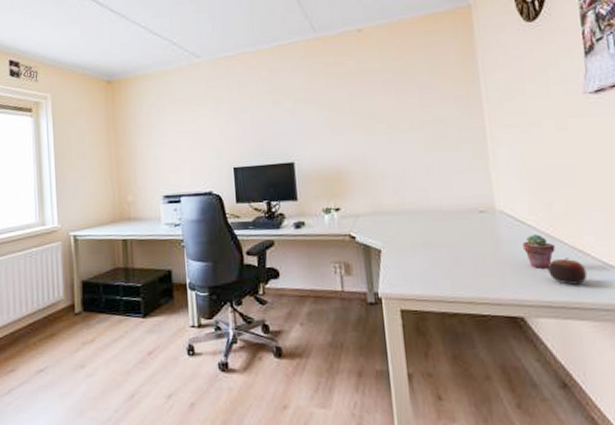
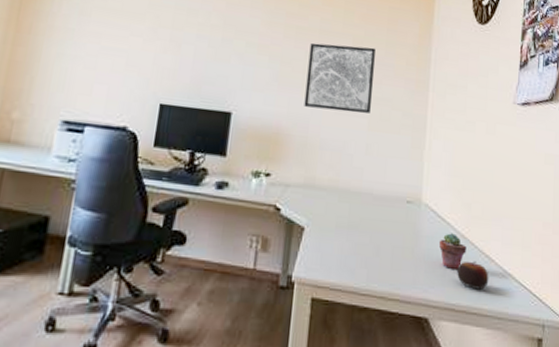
wall art: none [352,74,424,144] -> present [304,42,376,114]

